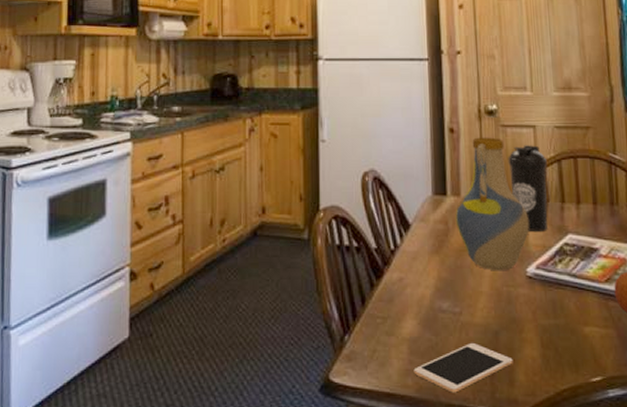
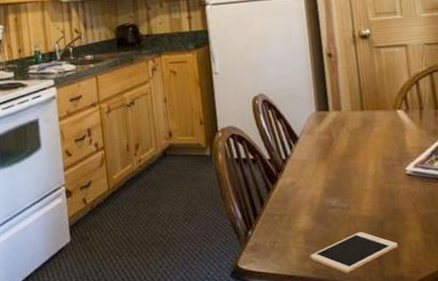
vase: present [455,137,529,271] -> none [337,58,406,171]
water bottle: present [508,145,548,231] -> none [383,61,423,136]

